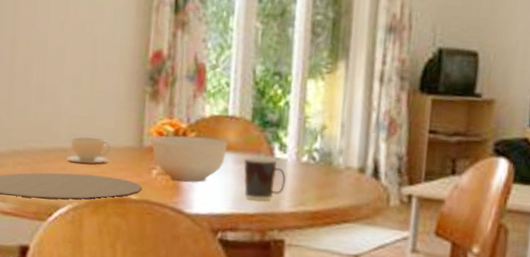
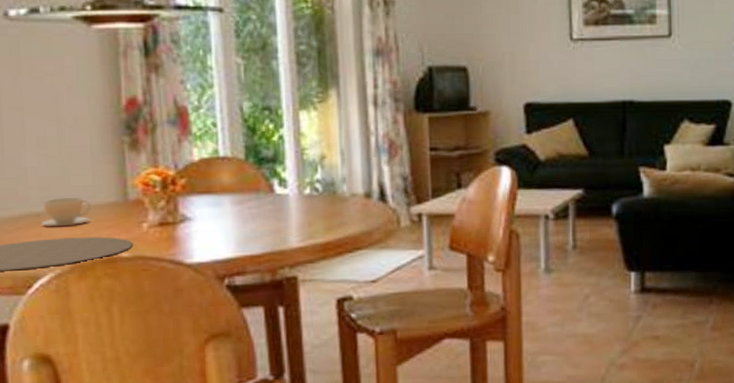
bowl: present [152,135,227,182] -> none [137,182,222,231]
mug: present [243,157,287,201] -> none [243,196,291,240]

